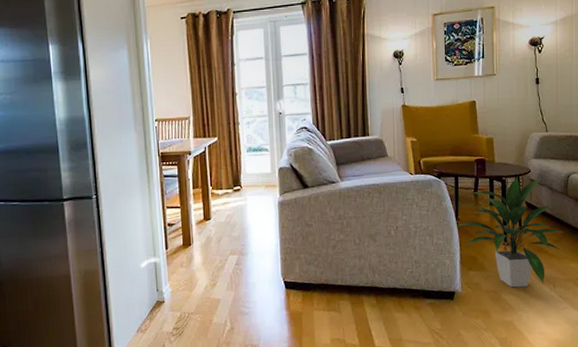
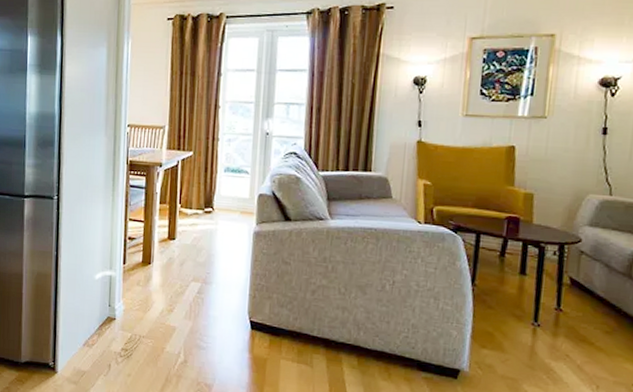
indoor plant: present [458,177,565,288] -> none [474,245,622,381]

